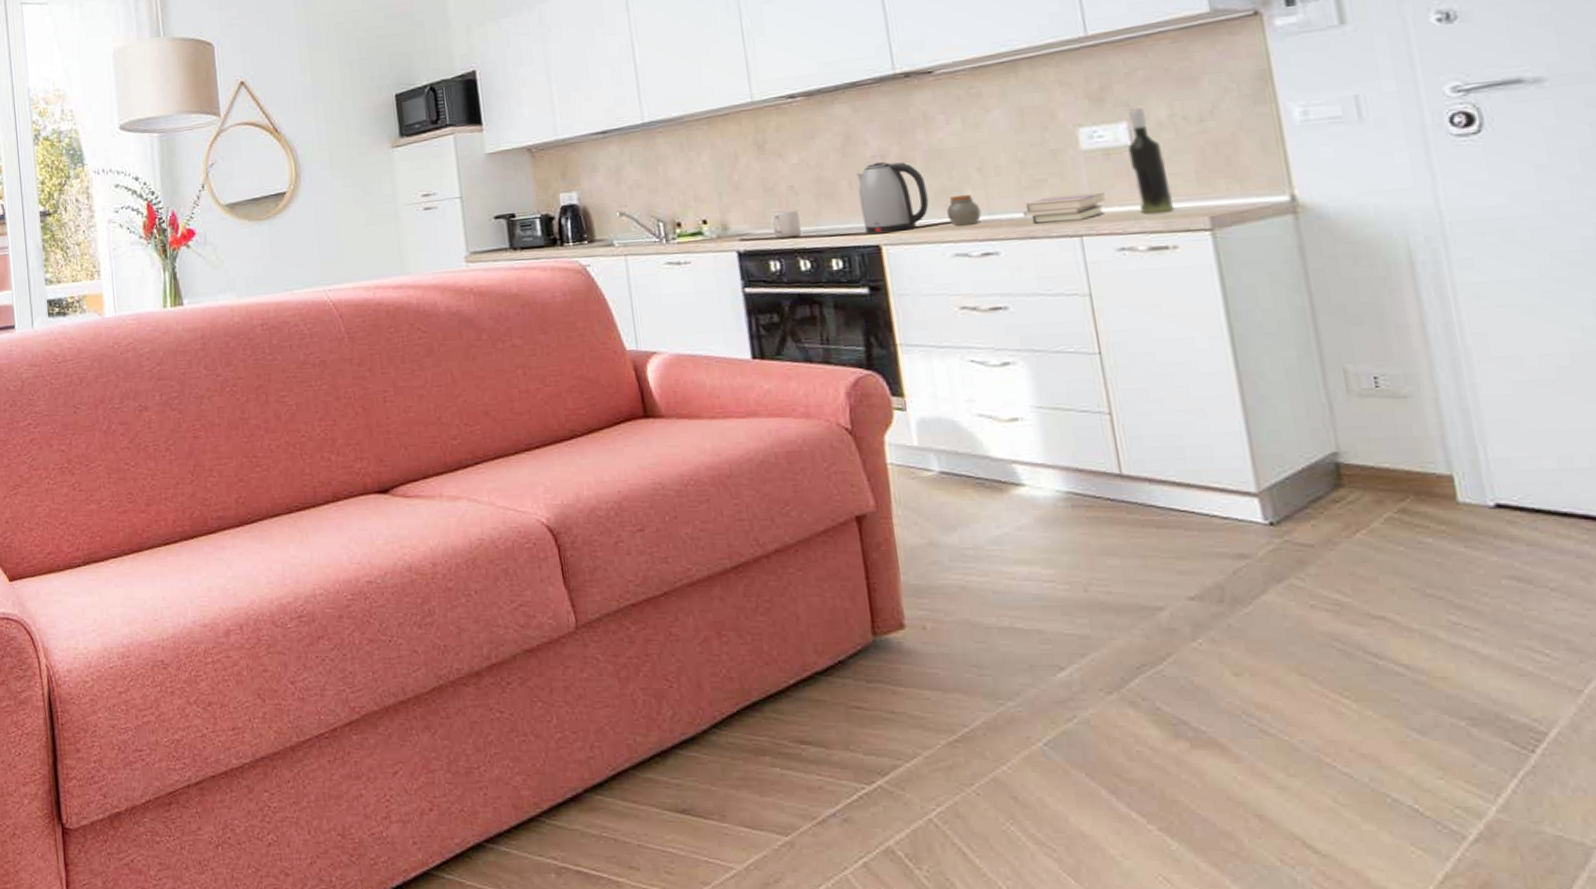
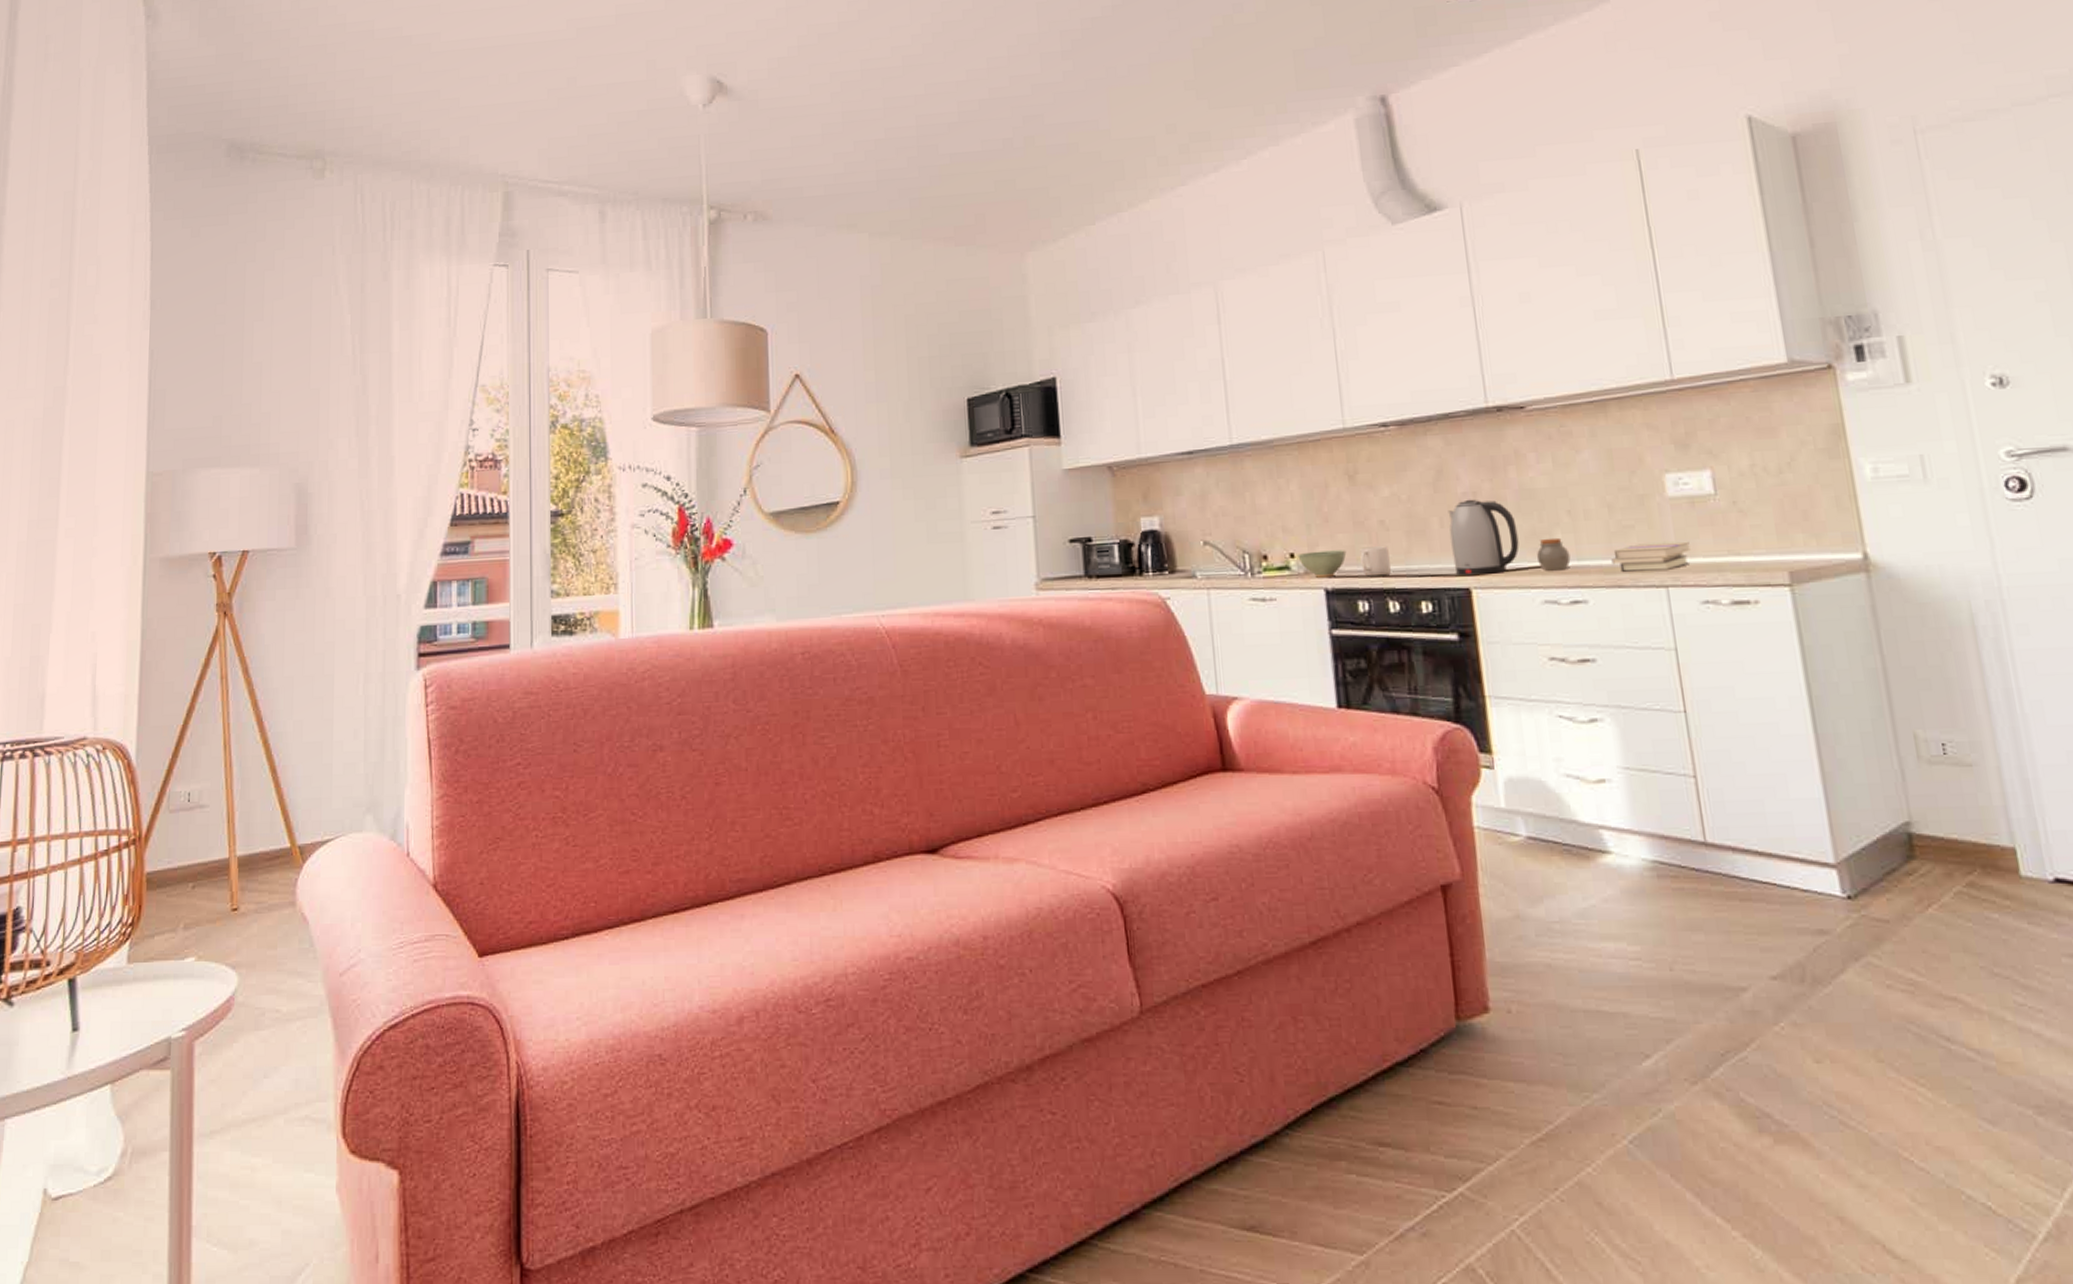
bowl: none [710,214,758,241] -> present [1297,550,1347,578]
bottle: present [1127,107,1174,216] -> none [1711,455,1755,568]

